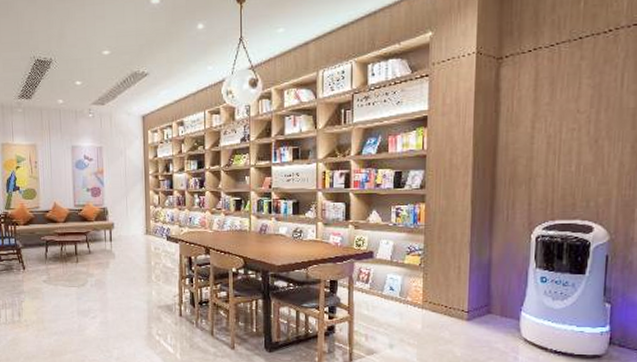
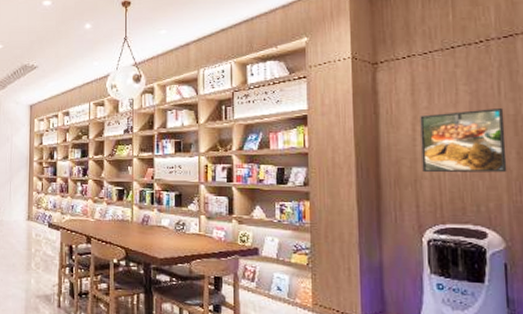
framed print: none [538,101,624,171] -> present [420,107,507,173]

